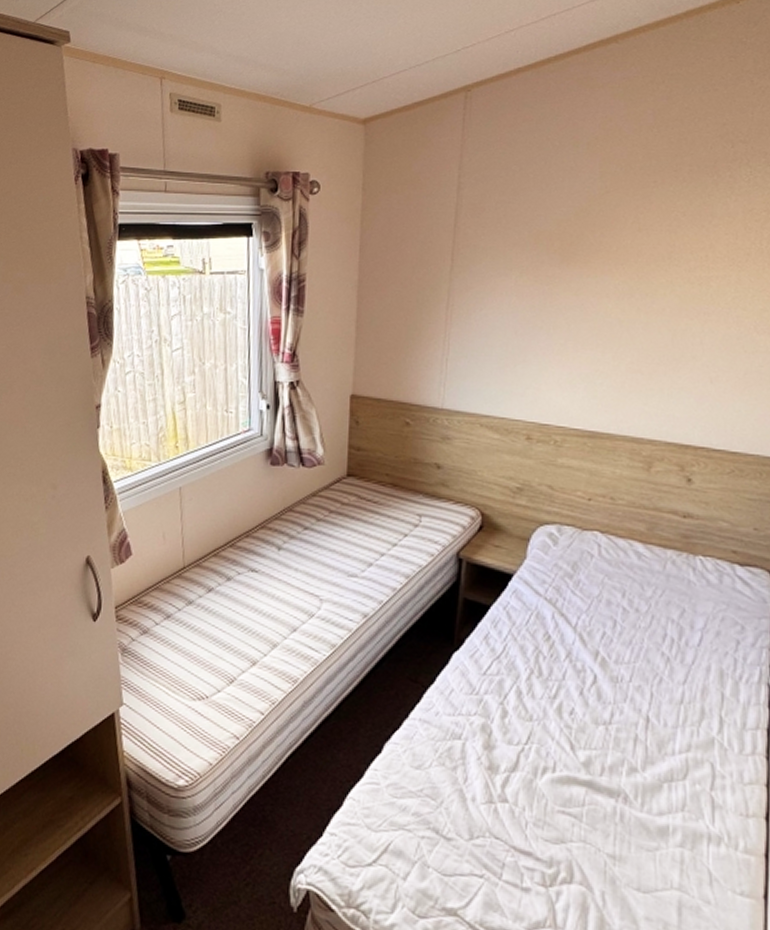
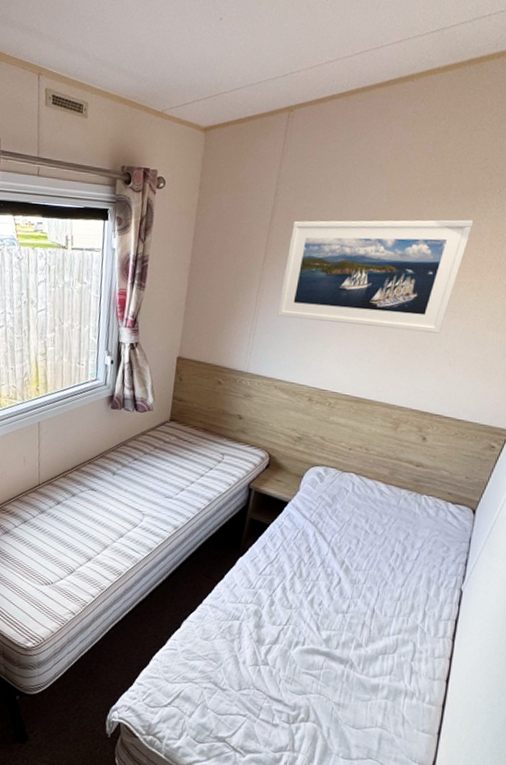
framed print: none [475,199,719,343] -> present [277,219,474,333]

